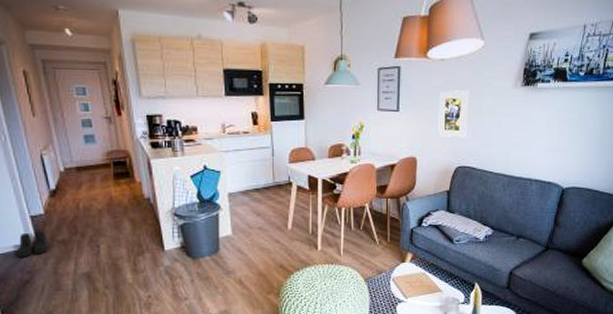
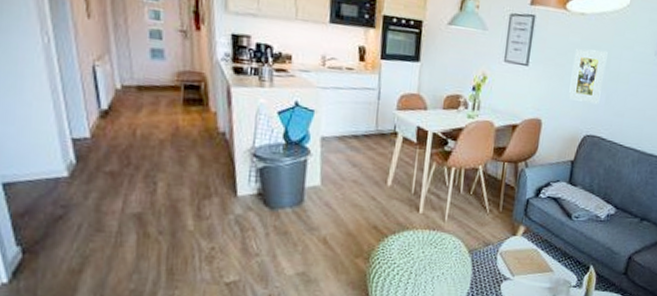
boots: present [18,231,48,257] -> none [51,157,92,188]

